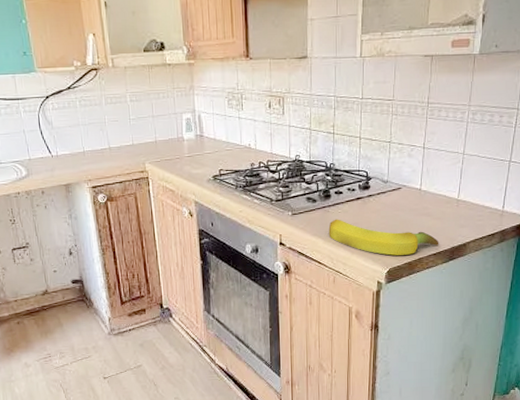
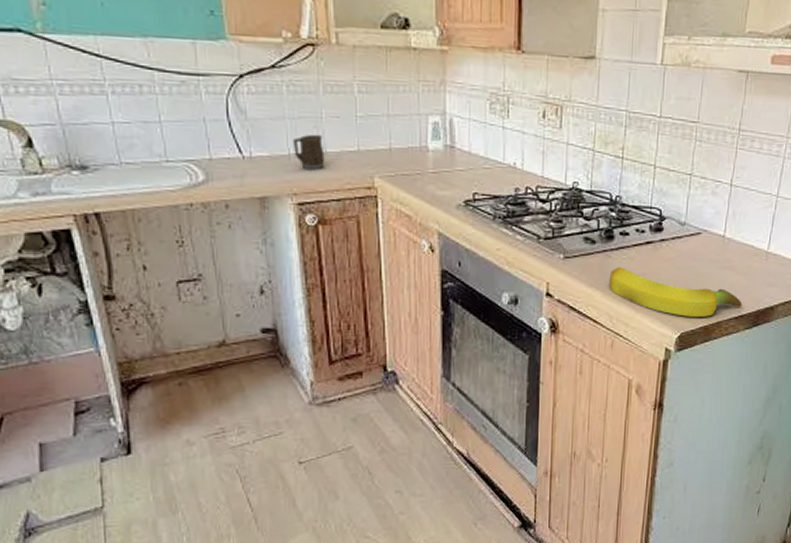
mug: none [86,135,110,162] -> present [293,134,325,171]

